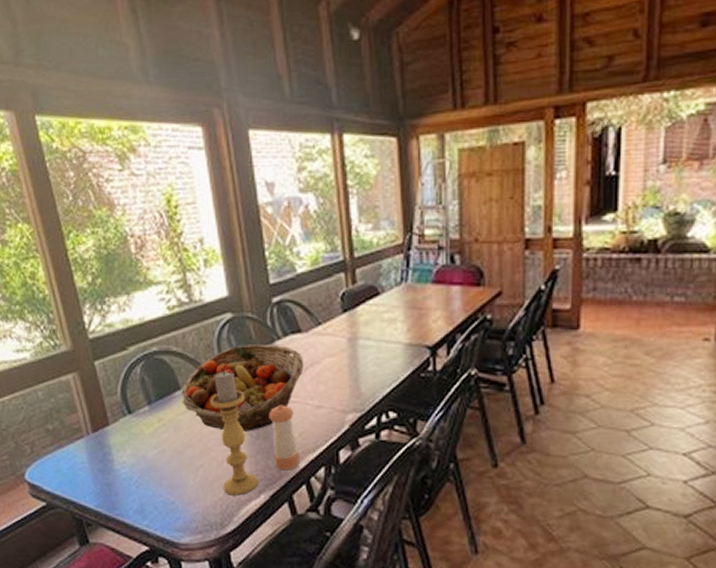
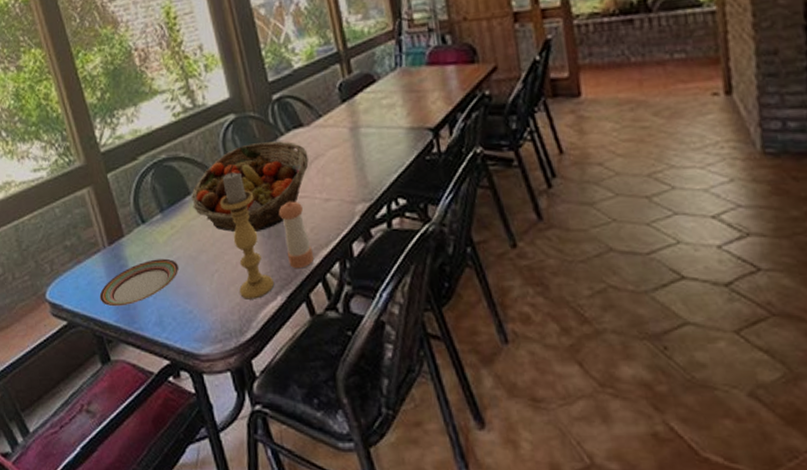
plate: none [81,449,164,493] -> present [99,258,179,307]

